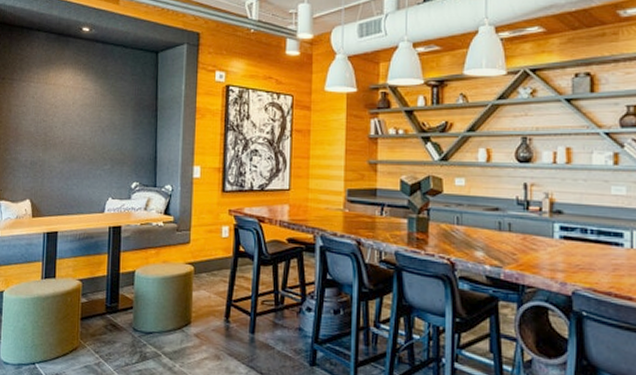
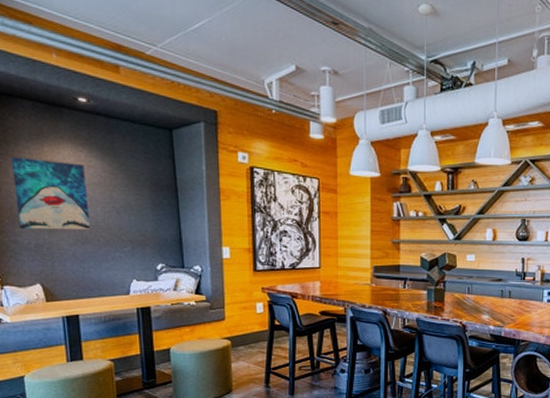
wall art: none [20,81,80,149] -> present [11,156,90,230]

